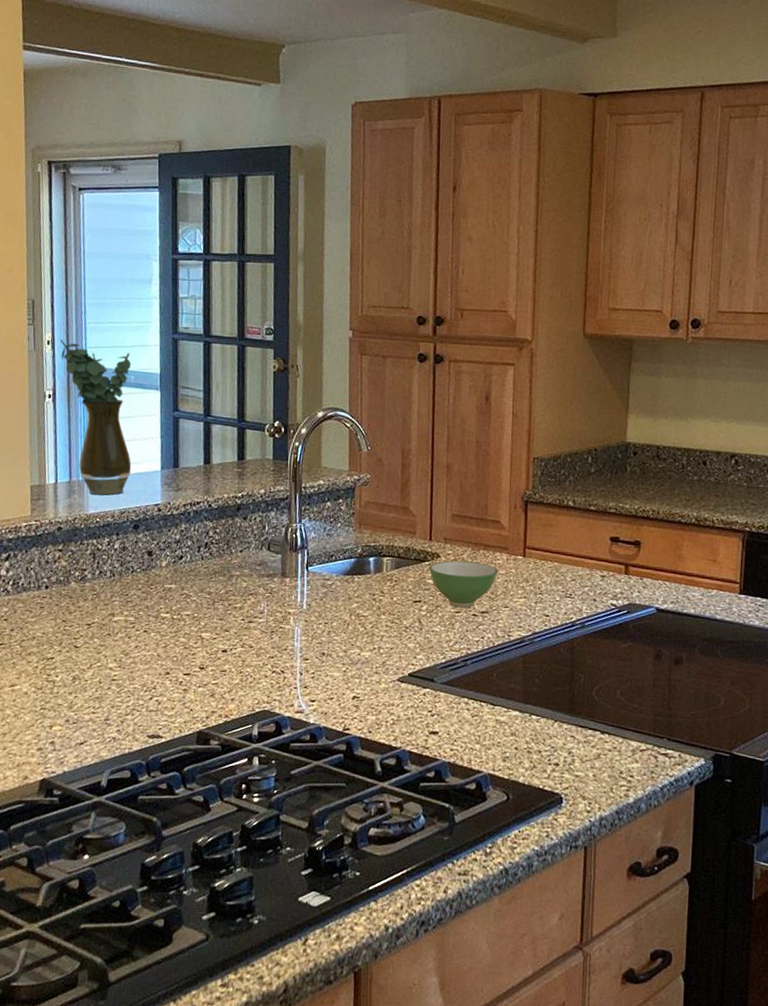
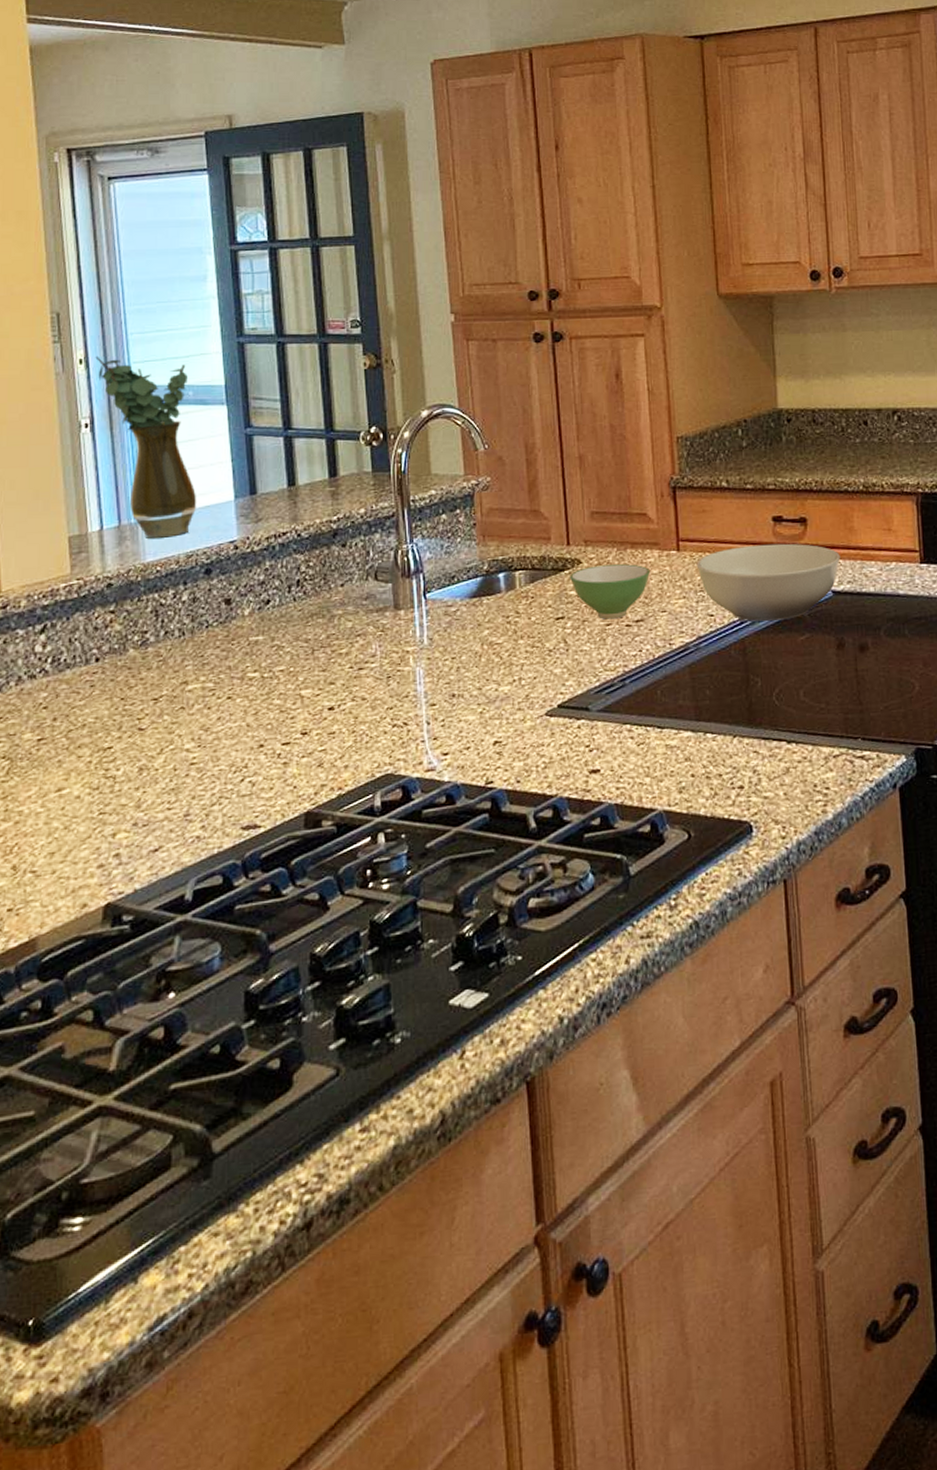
bowl: none [538,559,667,628] -> present [696,543,840,621]

